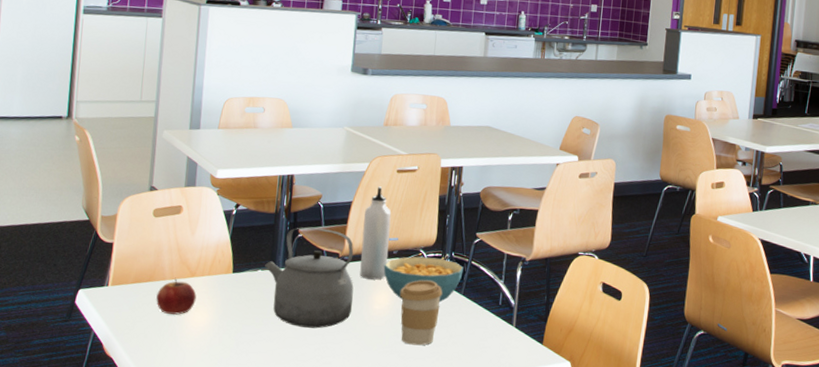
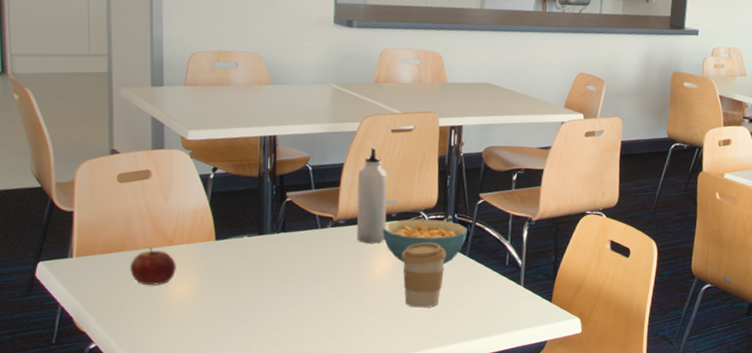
tea kettle: present [265,226,354,329] -> none [251,190,351,295]

